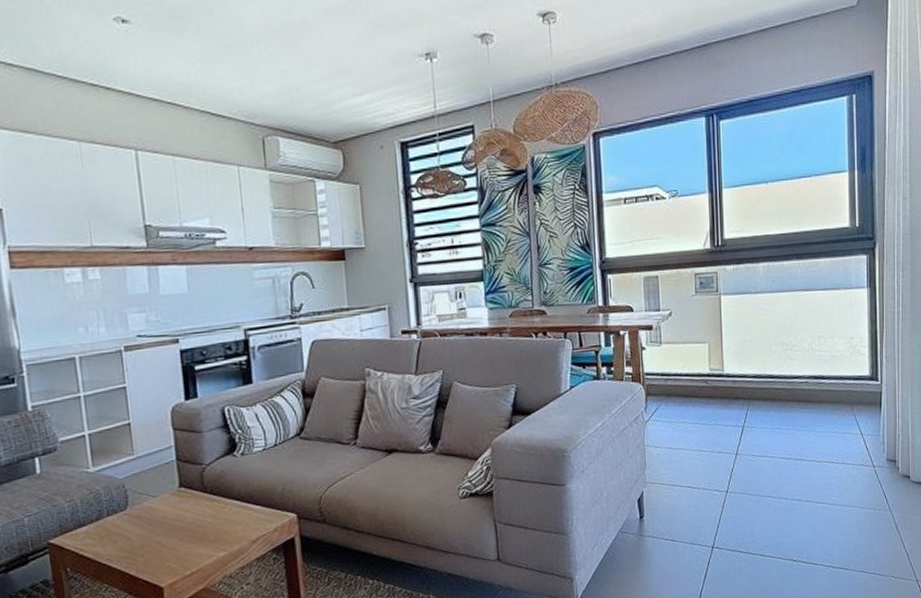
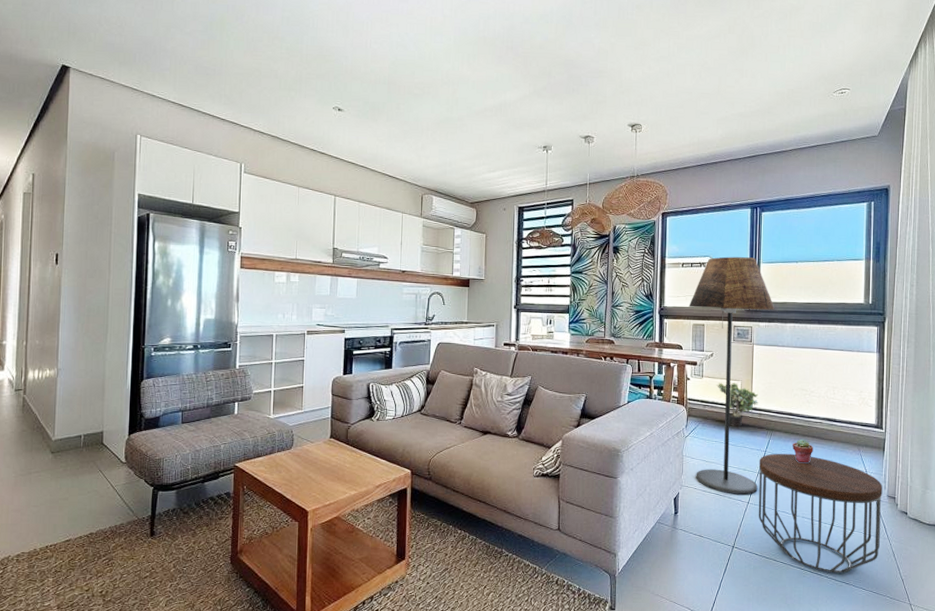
floor lamp: none [636,182,744,485] -> present [688,256,775,495]
potted plant: none [678,346,731,402] -> present [716,383,759,427]
side table: none [736,424,881,560] -> present [758,453,883,573]
potted succulent: none [775,405,800,435] -> present [792,439,813,463]

